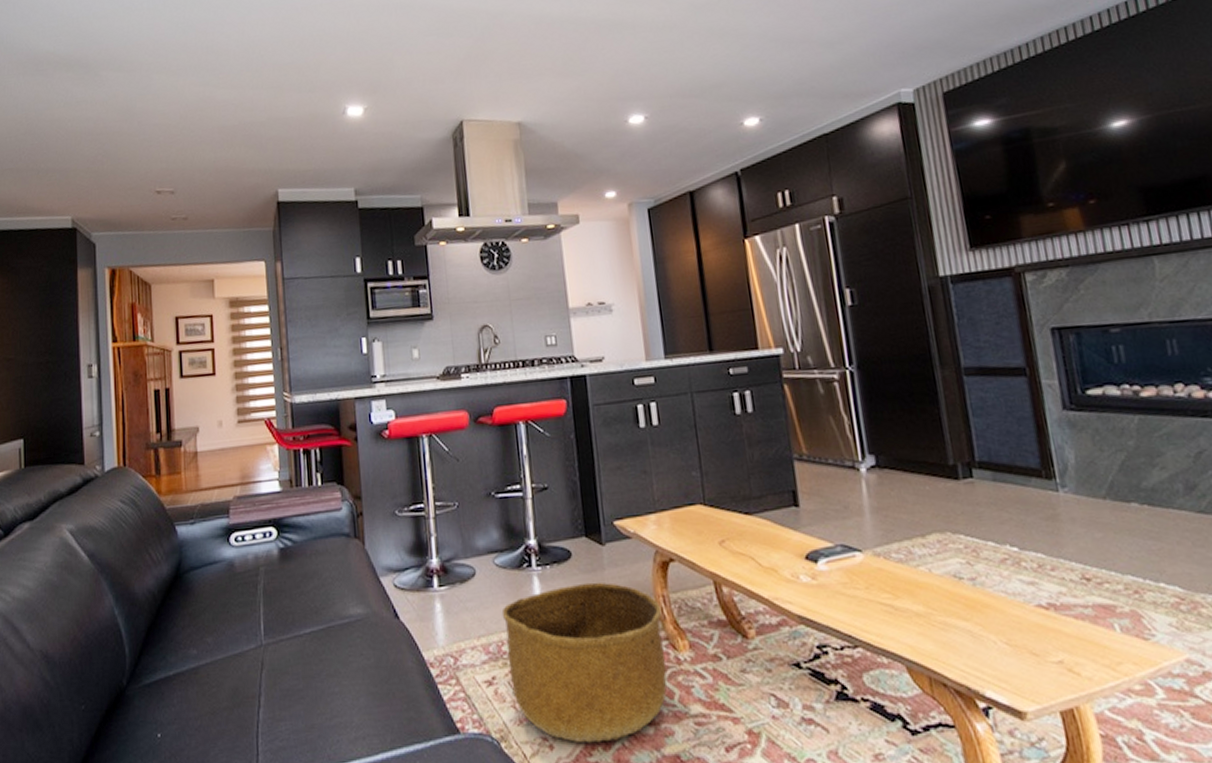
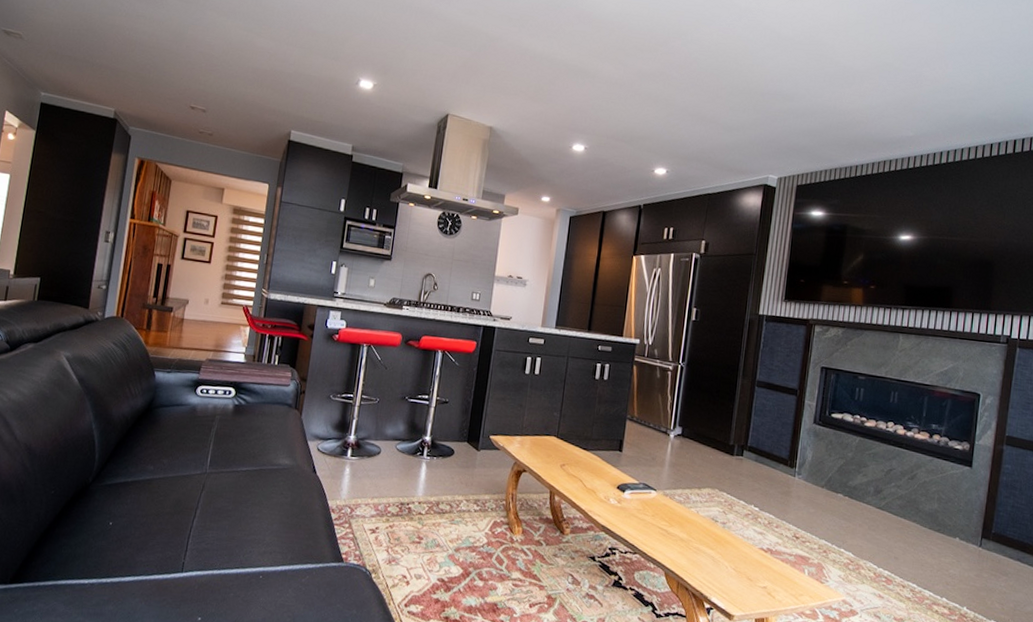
basket: present [501,582,667,743] -> none [389,474,509,587]

